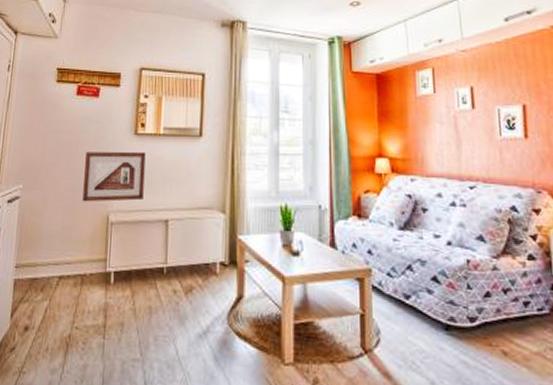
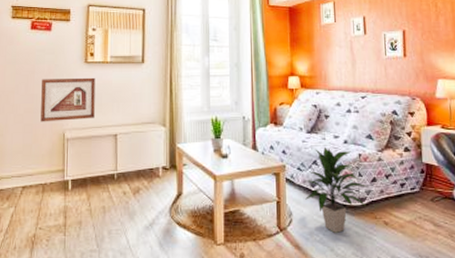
indoor plant: none [396,249,478,361] -> present [305,148,367,233]

